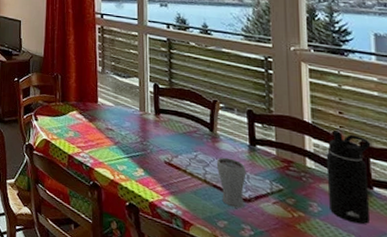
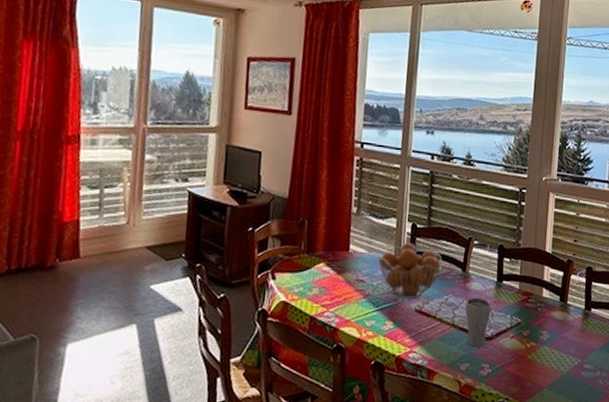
fruit basket: none [124,99,188,152] -> present [378,242,442,299]
water bottle: present [326,131,371,225] -> none [556,259,595,345]

